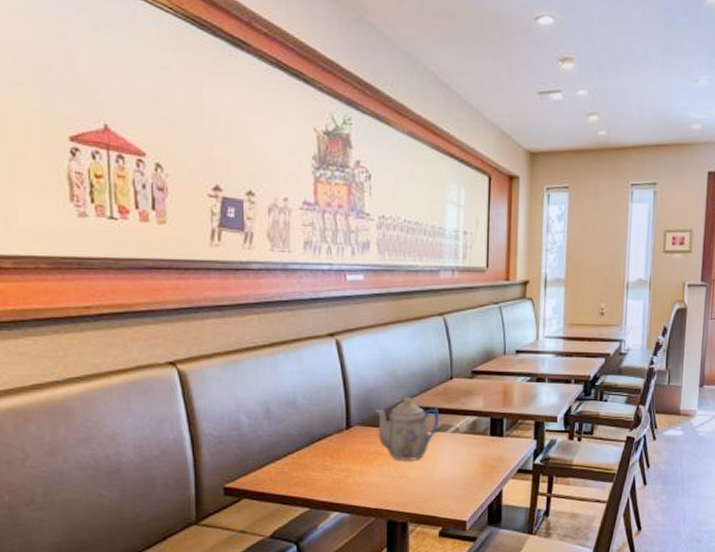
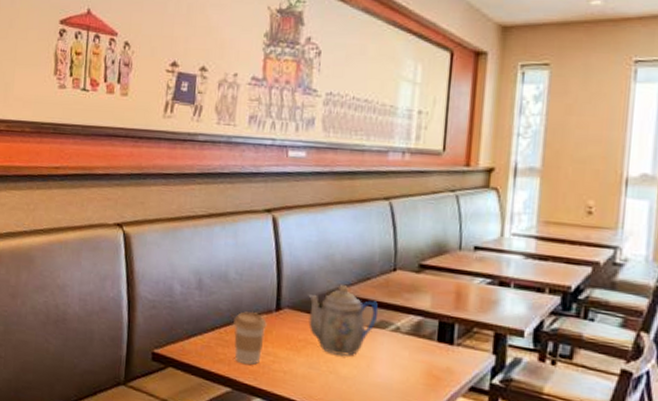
coffee cup: none [306,432,339,483] -> present [234,311,267,365]

